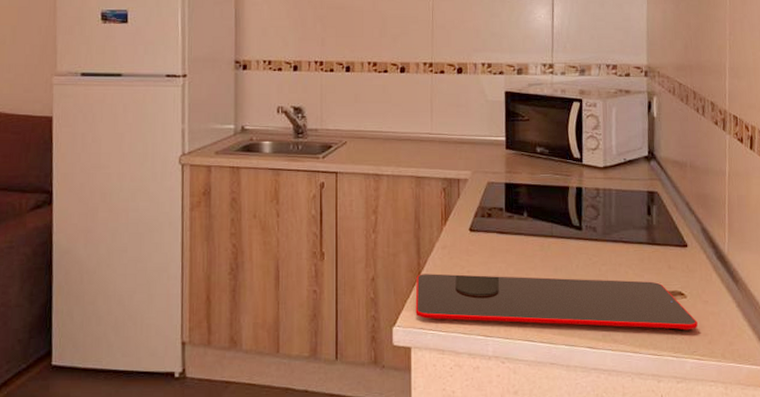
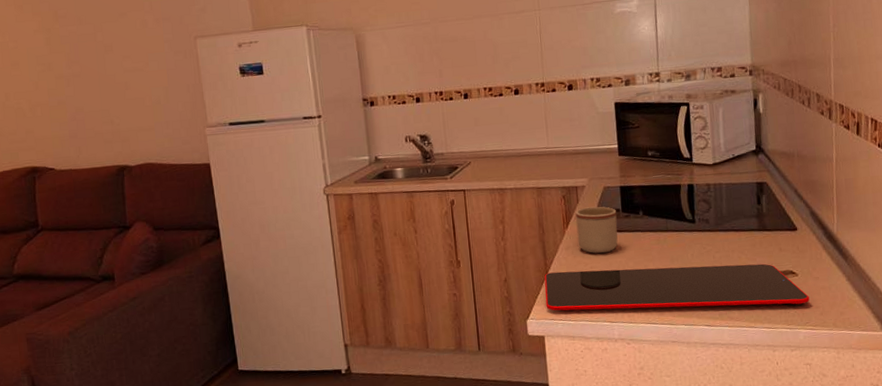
mug: none [455,203,500,257] -> present [575,206,618,254]

